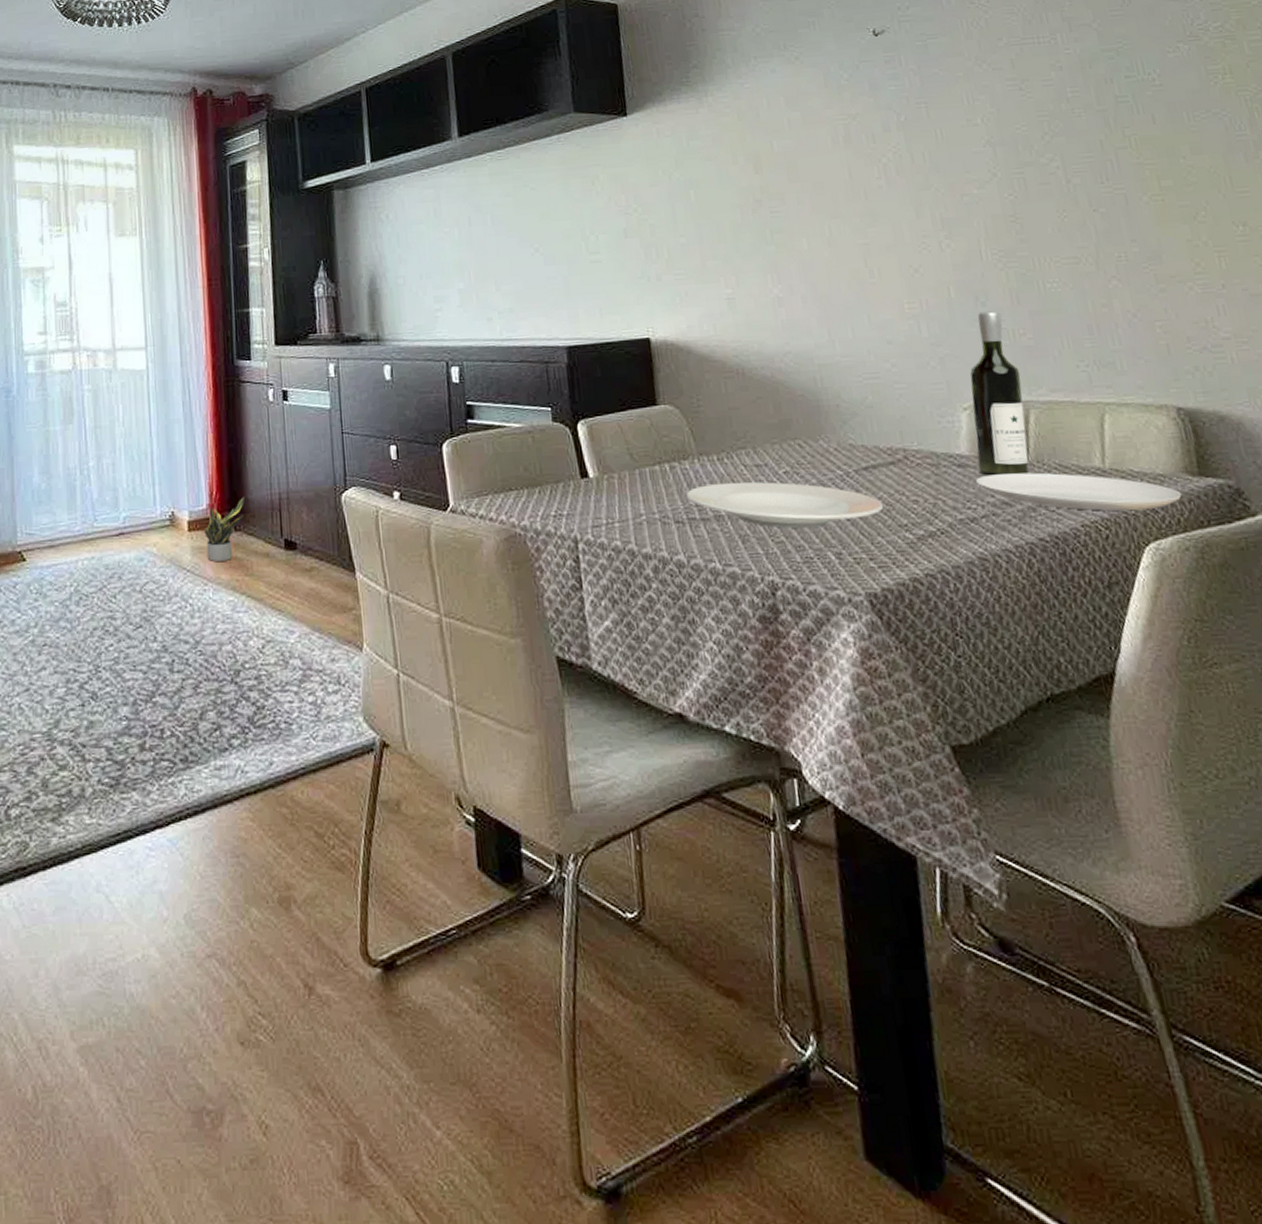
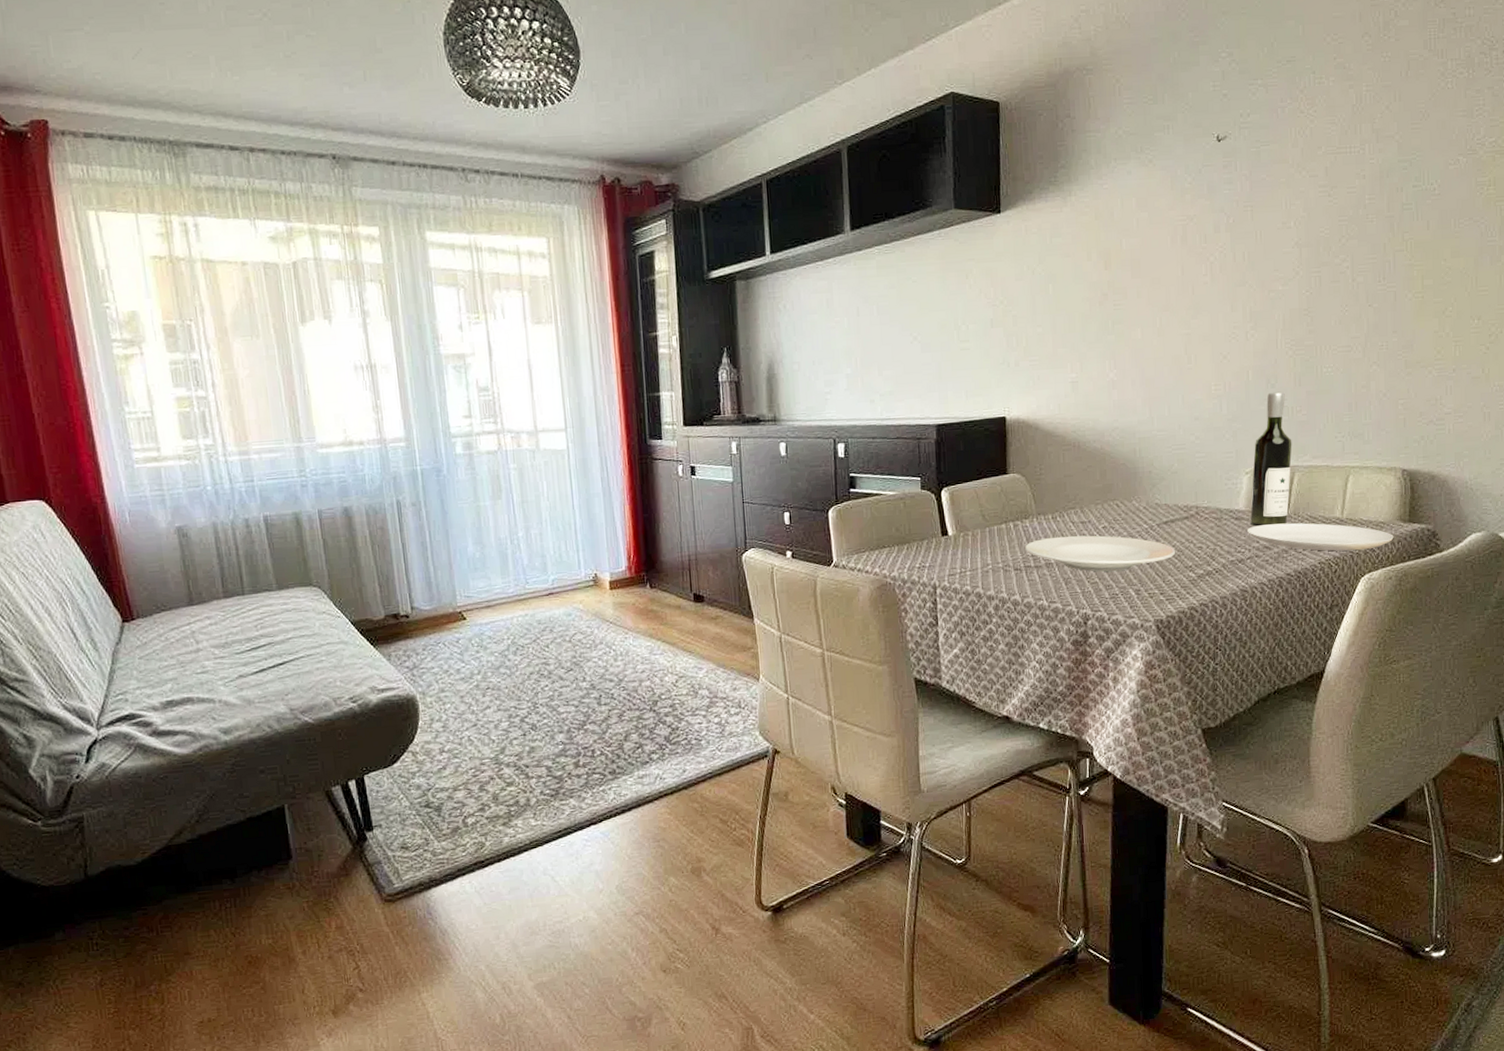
potted plant: present [204,496,244,563] -> none [624,558,659,615]

